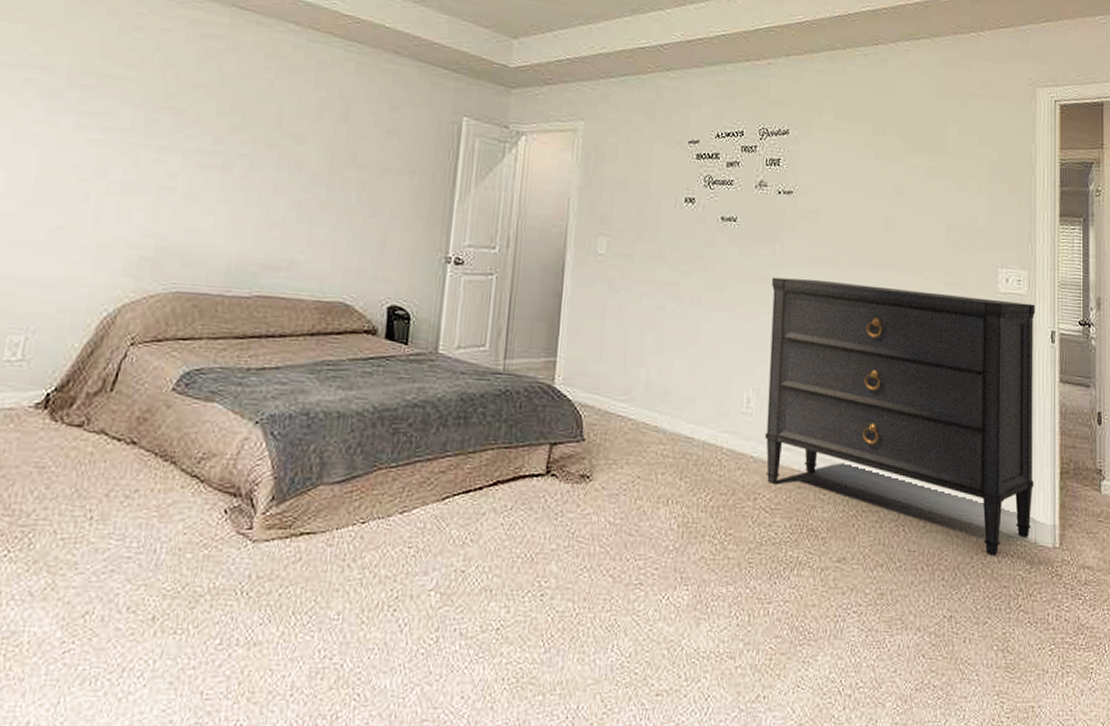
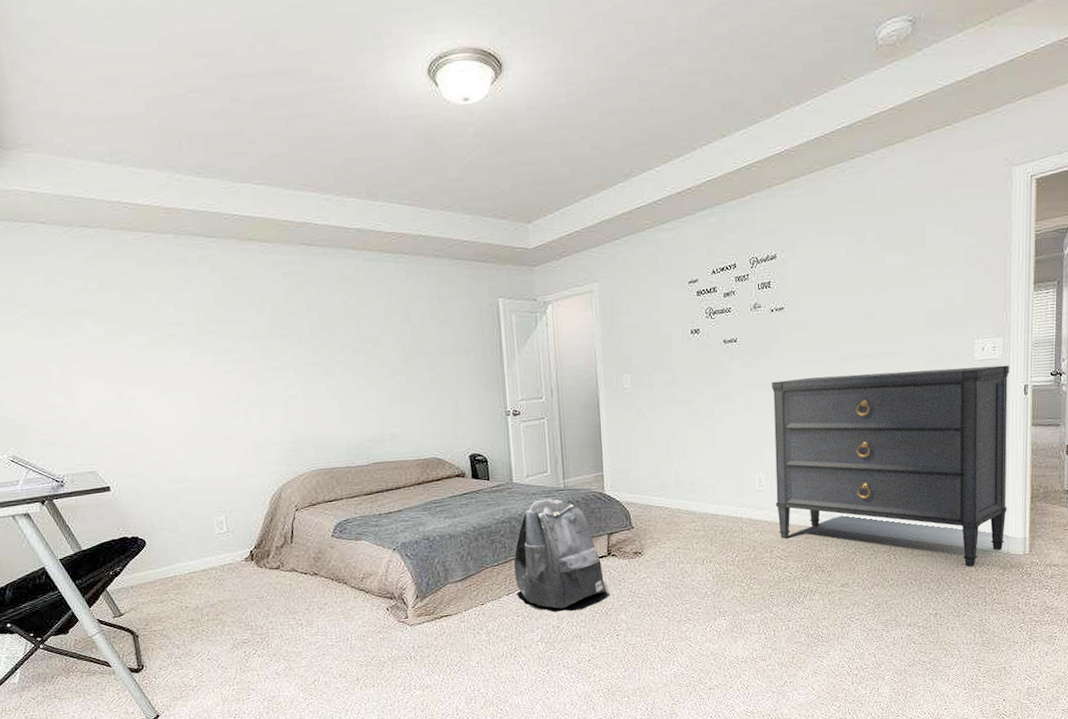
backpack: none [415,382,536,545] -> present [514,498,606,609]

